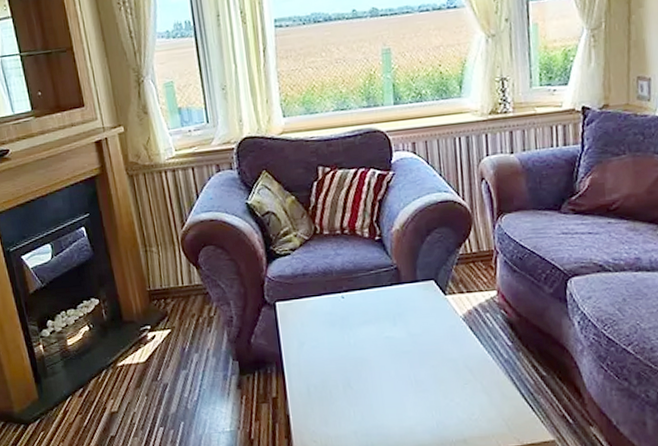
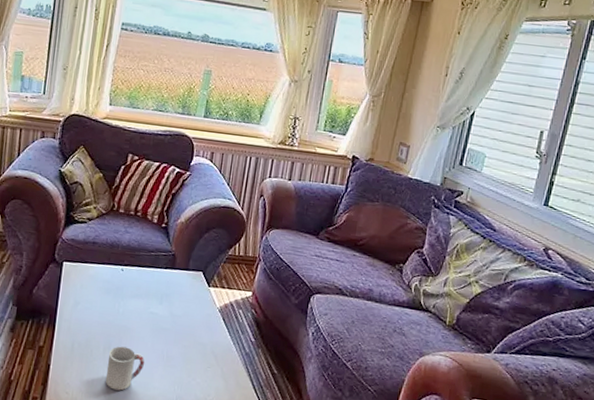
cup: none [349,380,393,429] -> present [105,346,145,391]

